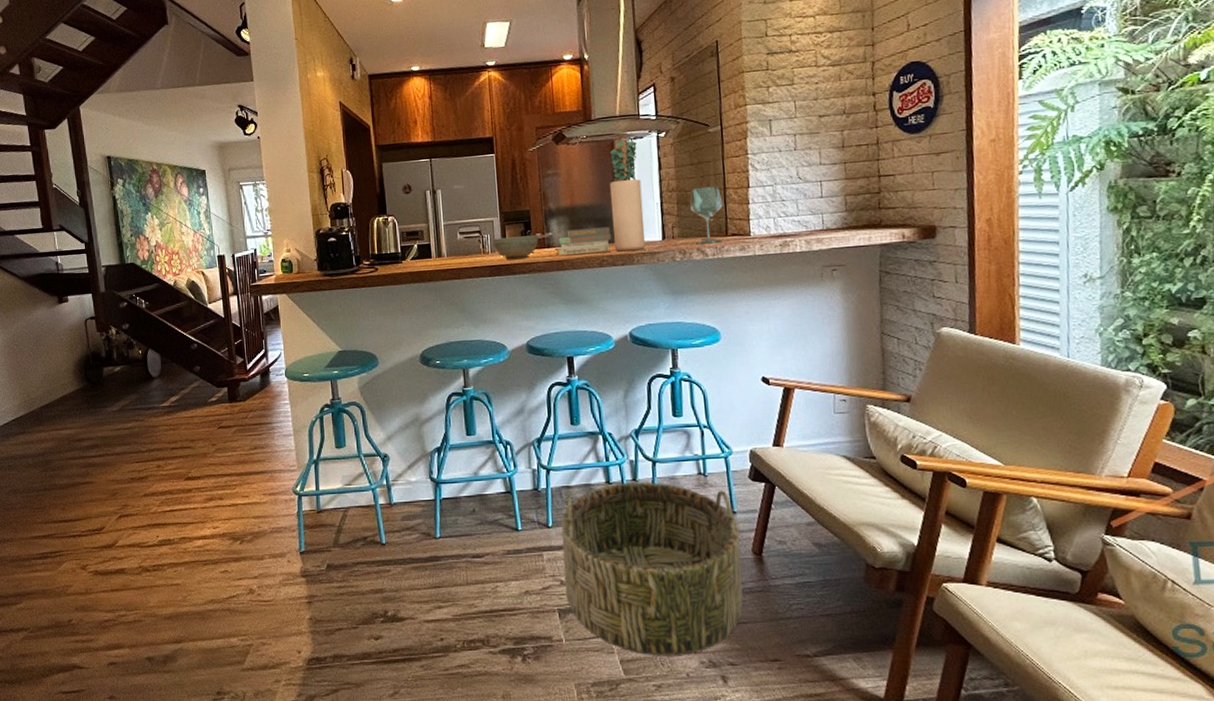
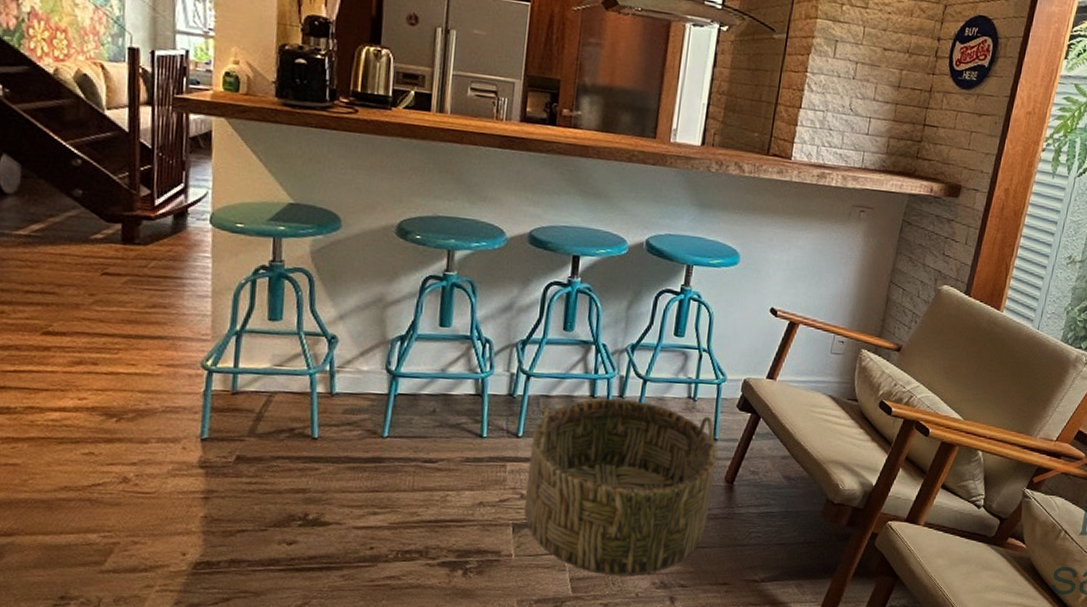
bowl: present [491,235,540,260] -> none [508,104,567,136]
books: present [556,226,612,256] -> none [582,112,648,146]
vase: present [609,134,646,252] -> none [648,16,695,152]
wine glass: present [690,186,723,245] -> none [735,95,772,161]

